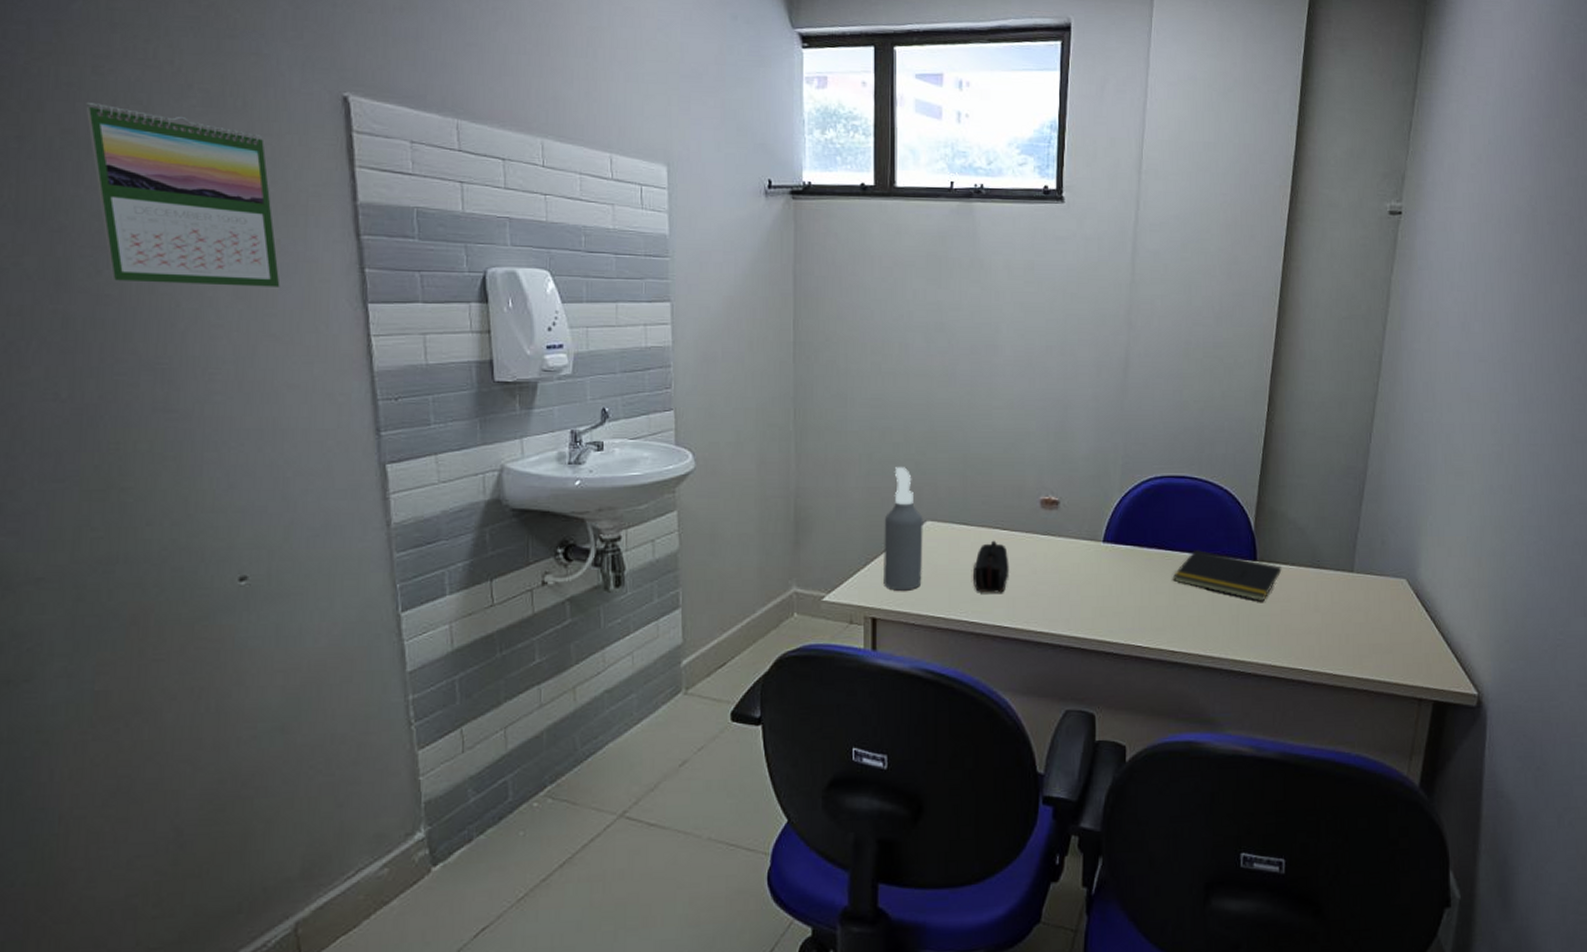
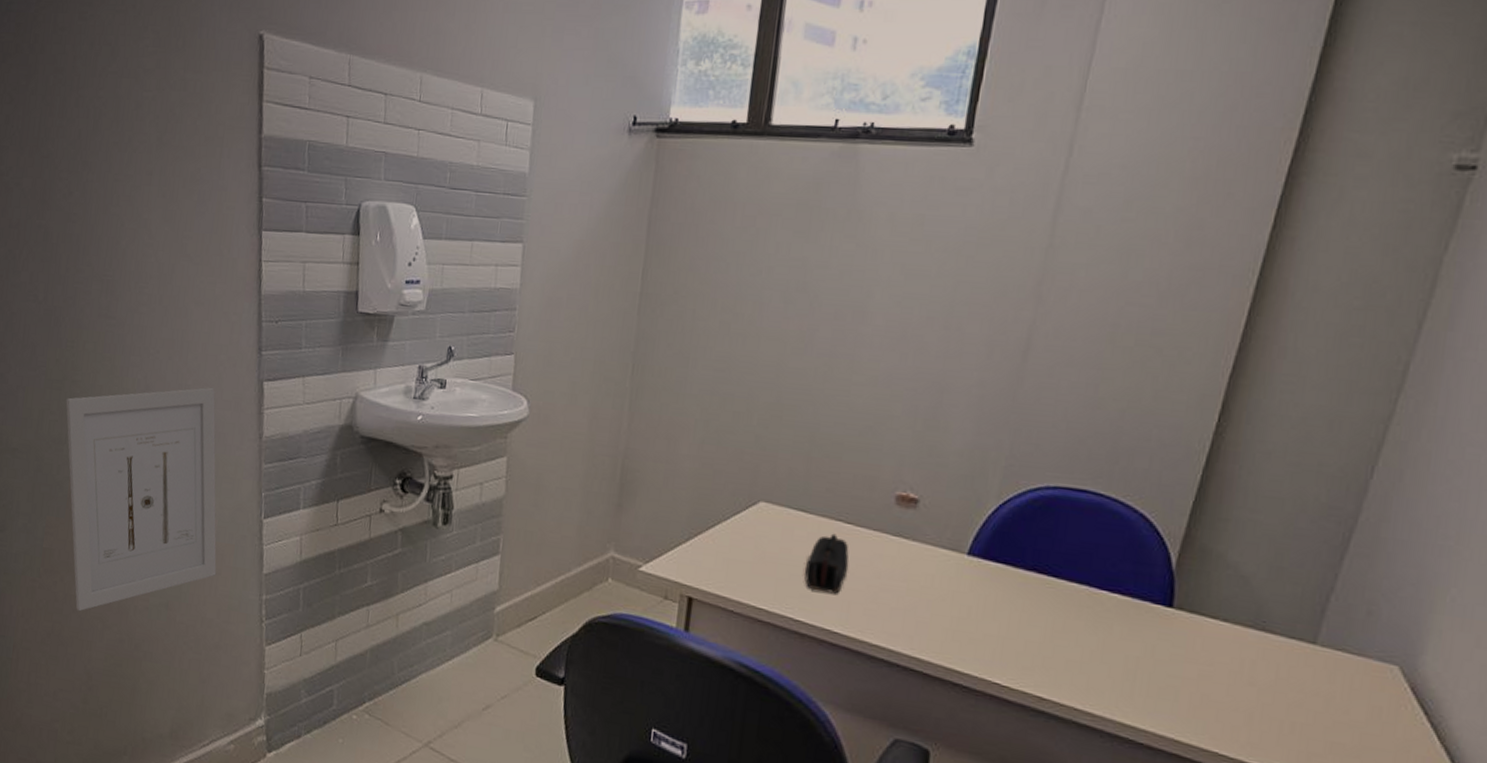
calendar: present [85,101,280,287] -> none [72,44,197,212]
wall art: none [113,477,346,758] -> present [66,387,217,612]
spray bottle: present [884,467,923,591] -> none [705,438,757,574]
notepad: present [1173,549,1282,602] -> none [1053,581,1208,660]

